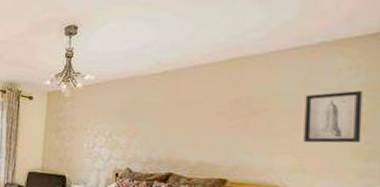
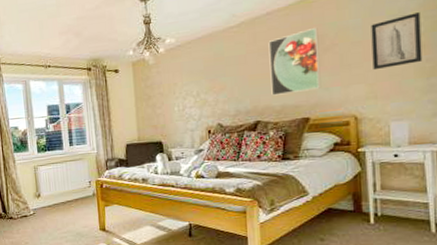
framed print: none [188,89,247,152] -> present [268,28,320,96]

